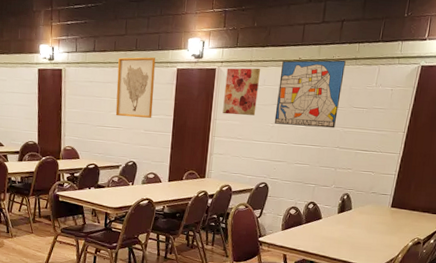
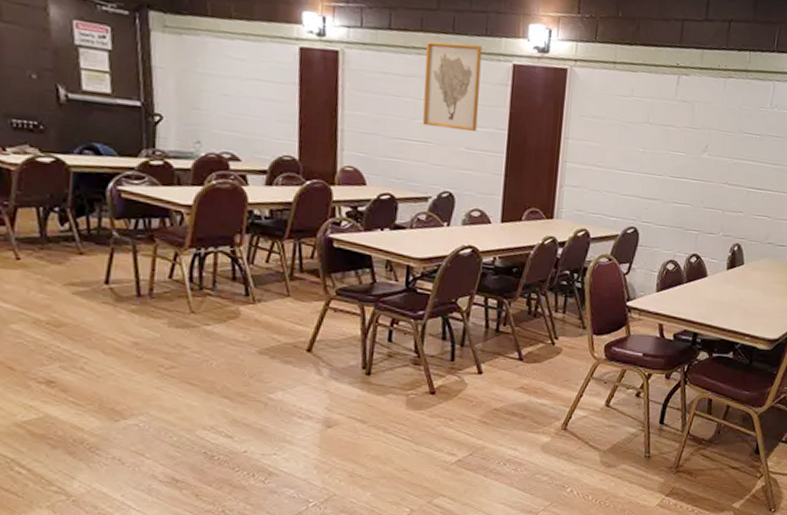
wall art: present [222,68,261,116] -> none [577,69,628,136]
wall art: present [274,60,346,128] -> none [645,65,734,159]

